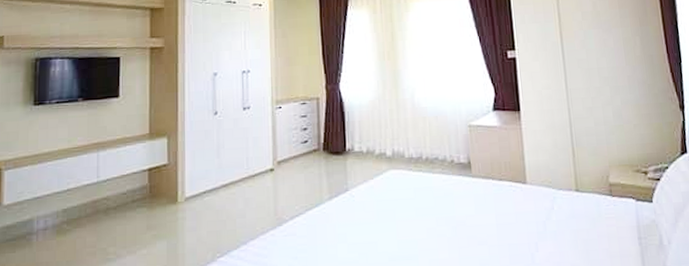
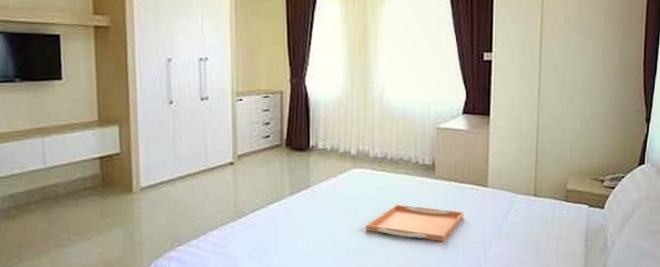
serving tray: none [405,205,505,245] -> present [365,204,463,242]

